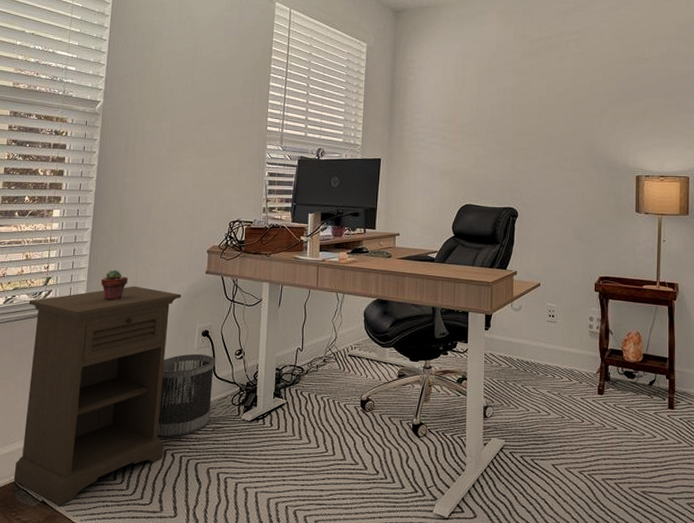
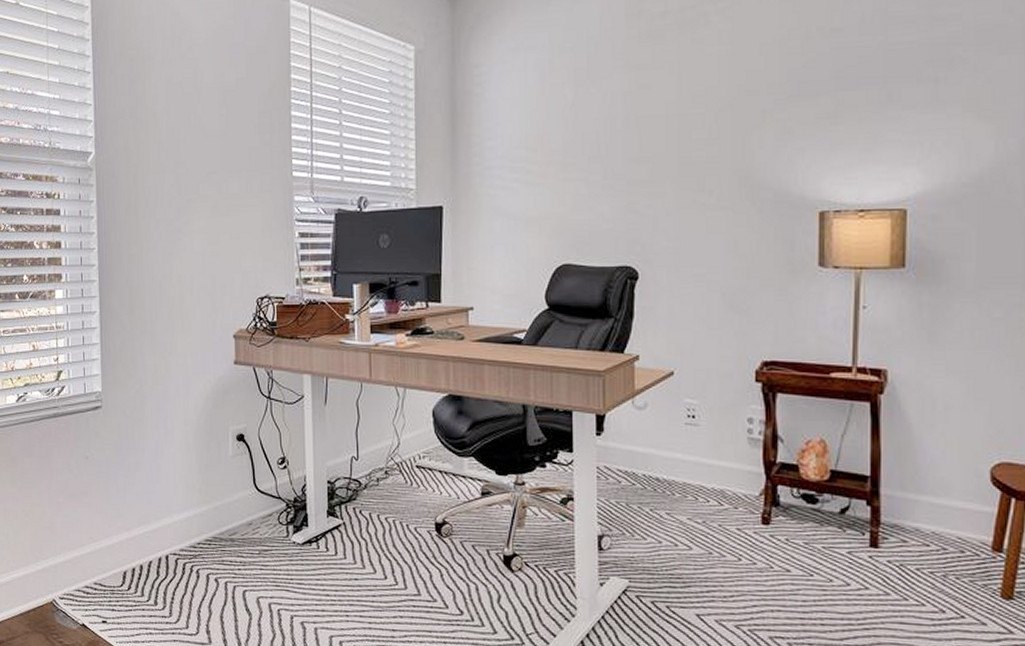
nightstand: present [13,286,182,505] -> none [42,380,209,630]
potted succulent: present [100,269,129,300] -> none [116,360,147,397]
wastebasket: present [156,354,215,438] -> none [195,462,255,560]

